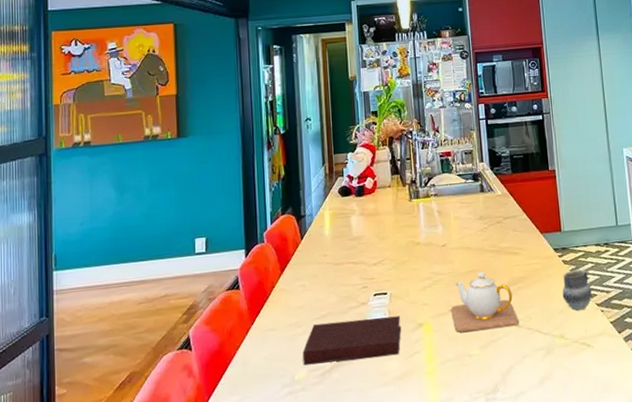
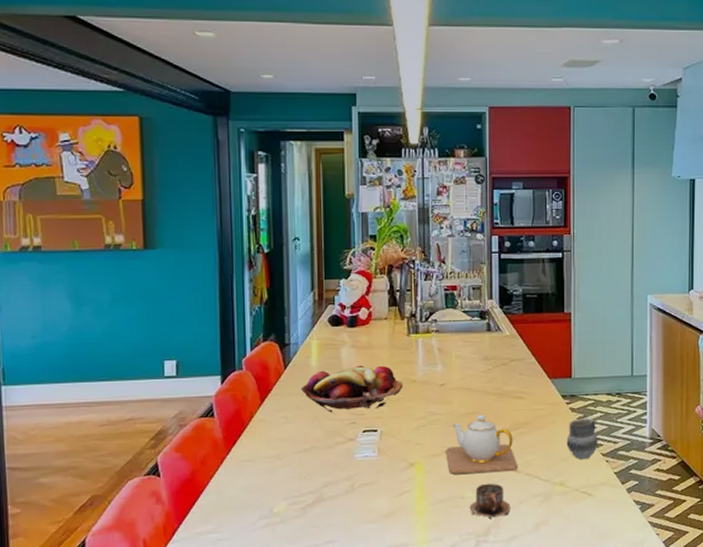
notebook: present [302,316,402,365] -> none [282,454,391,498]
fruit basket: none [316,230,408,278] -> present [300,365,403,413]
cup: none [476,339,516,375] -> present [469,483,511,518]

